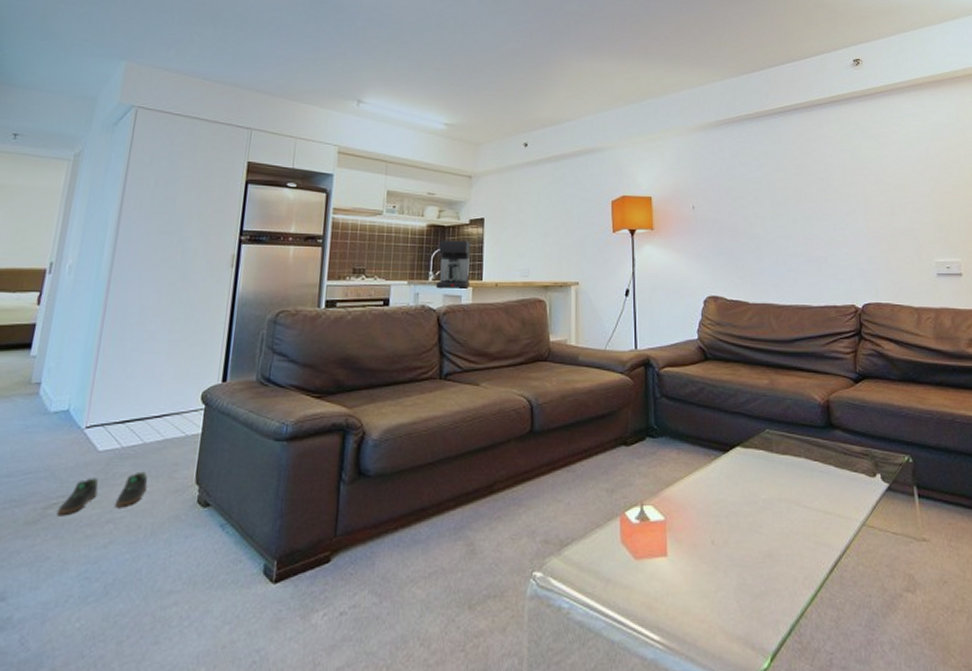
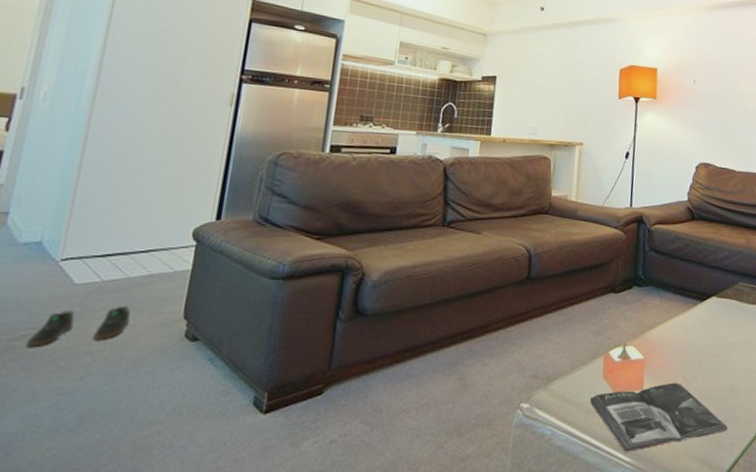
coffee maker: present [436,240,471,290] -> none [445,94,481,143]
magazine: none [609,547,769,629] -> present [590,382,727,452]

